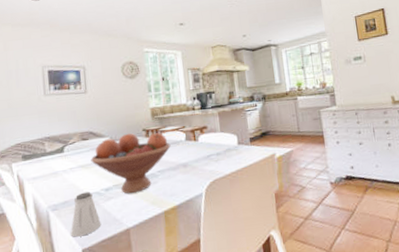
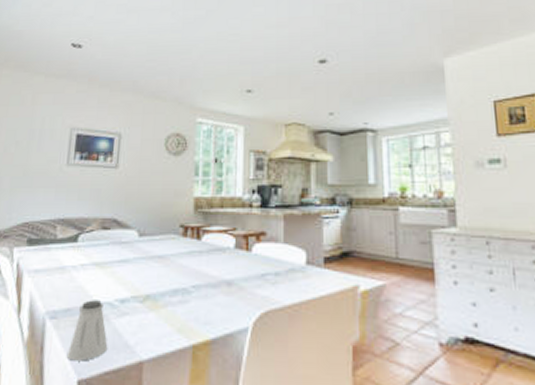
fruit bowl: present [90,133,171,194] -> none [108,227,214,312]

